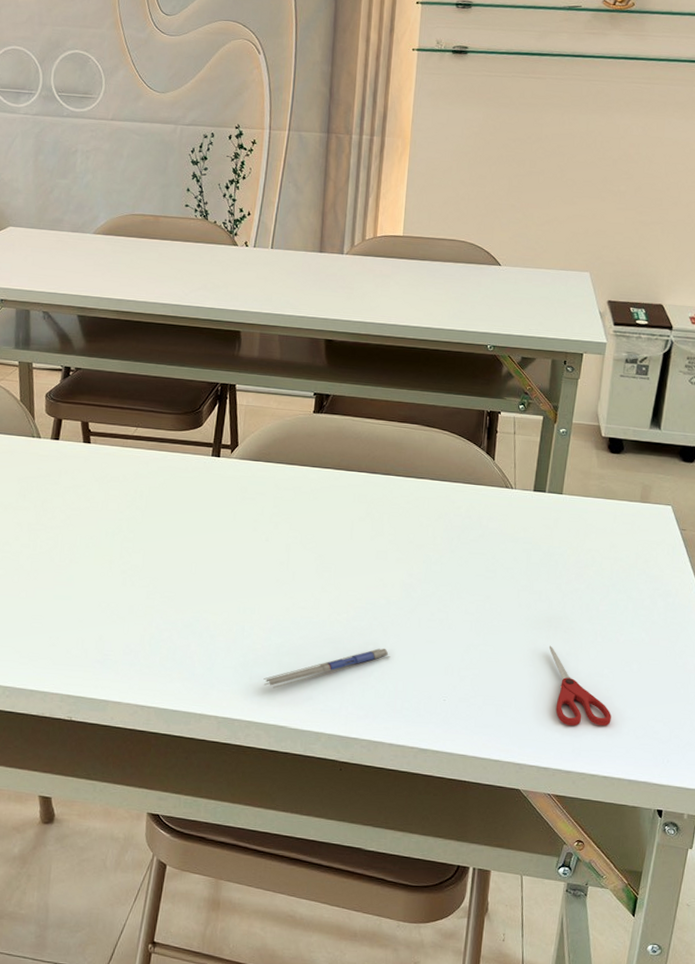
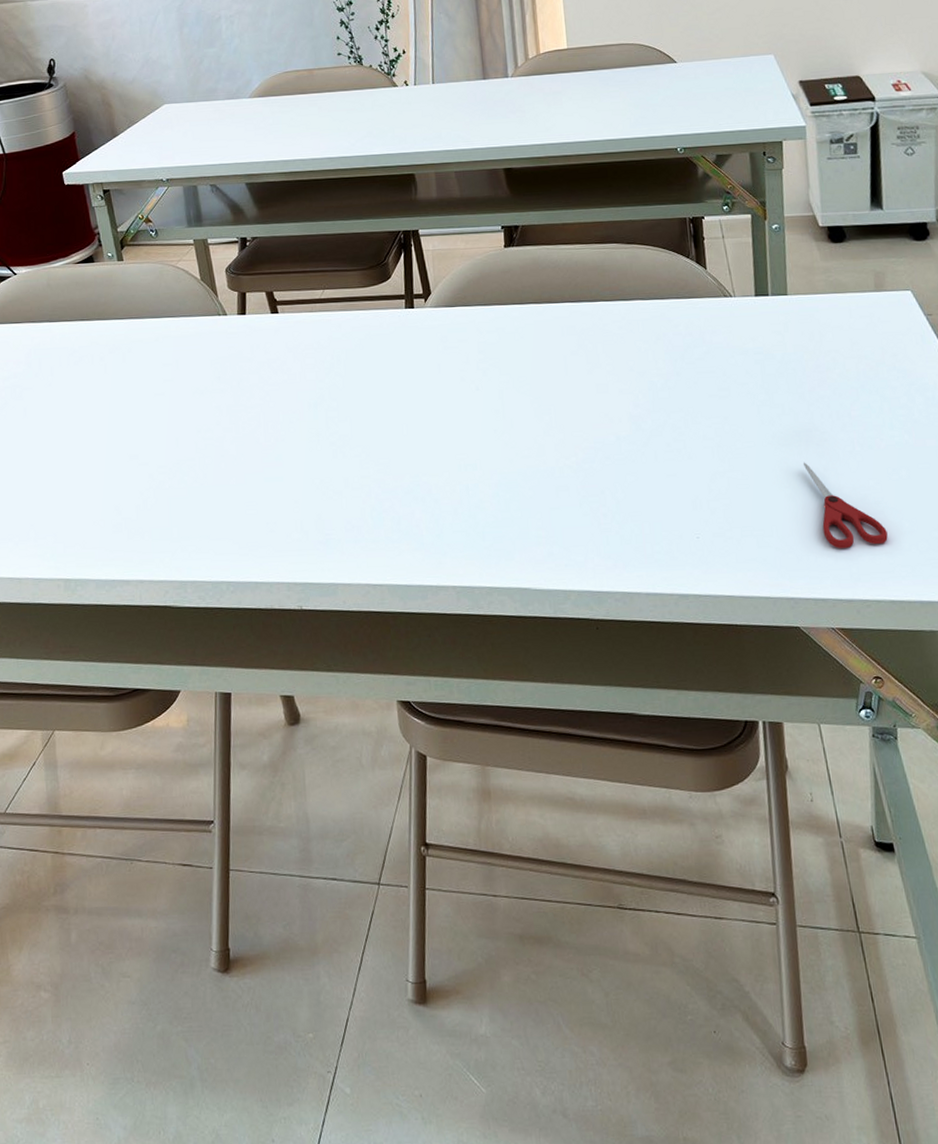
pen: present [263,648,391,689] -> none [498,488,631,548]

